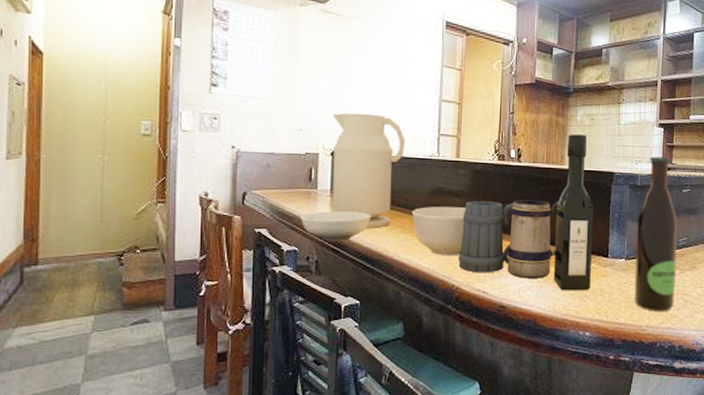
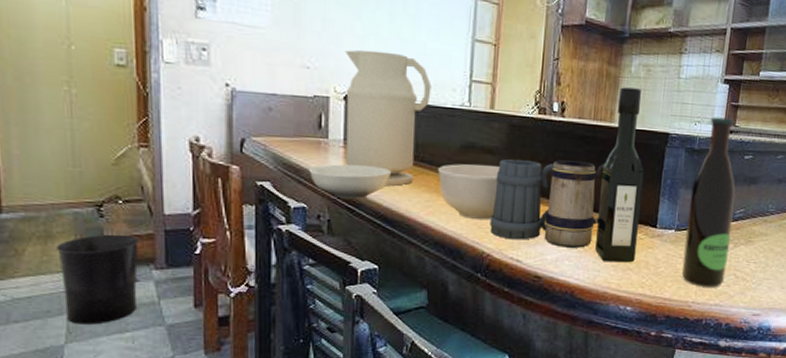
waste bin: none [80,280,153,364] -> present [55,234,140,325]

